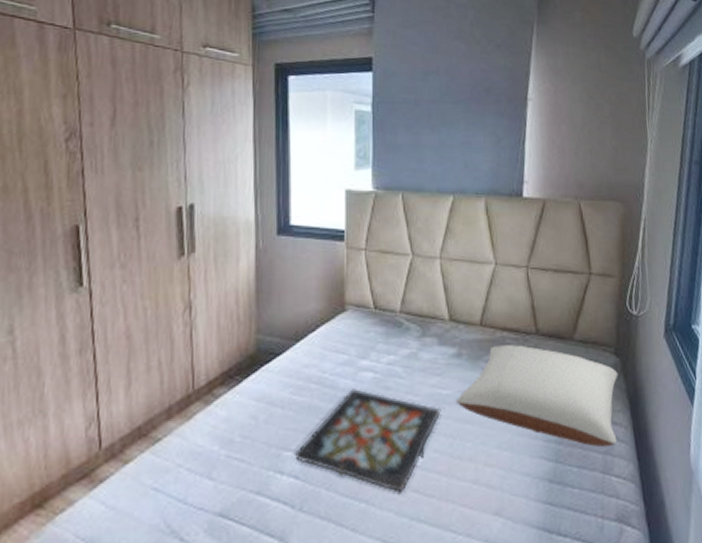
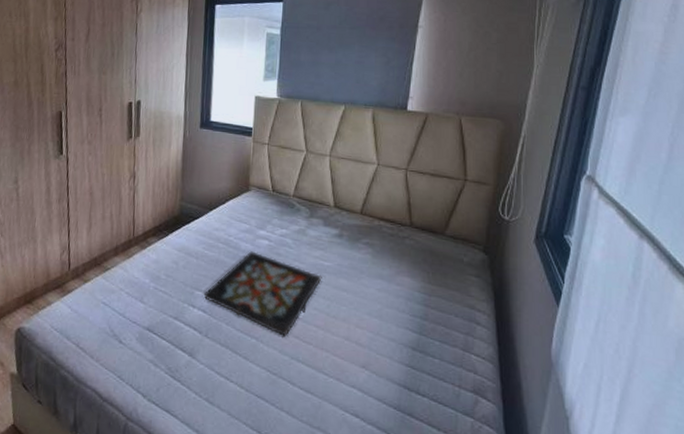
pillow: present [456,345,618,448] -> none [335,232,485,330]

